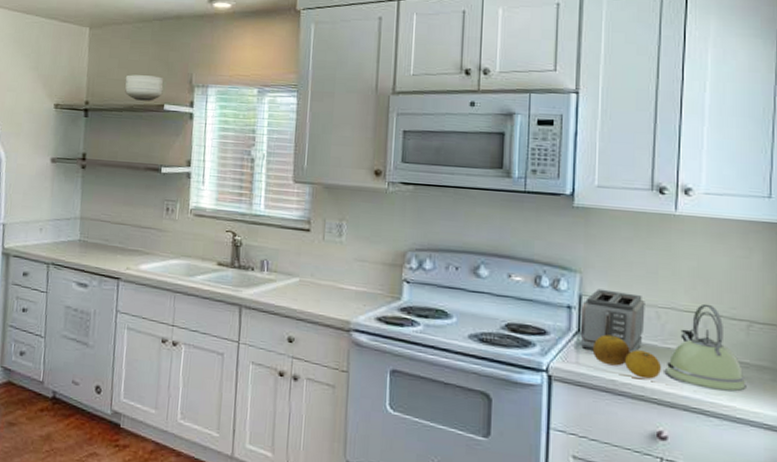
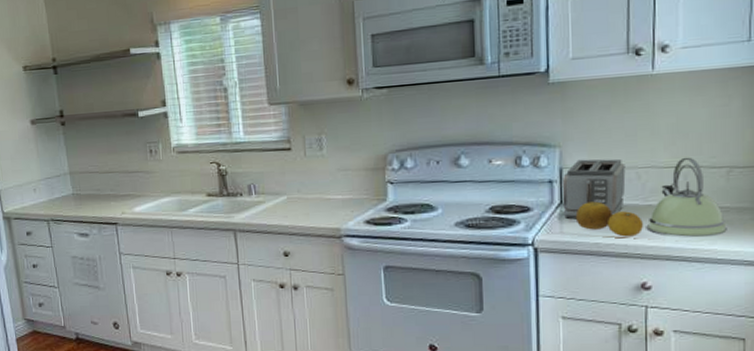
bowl: present [124,74,164,101] -> none [86,21,127,49]

